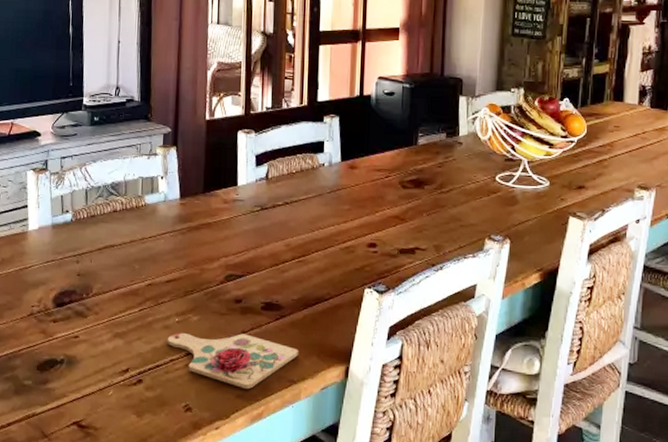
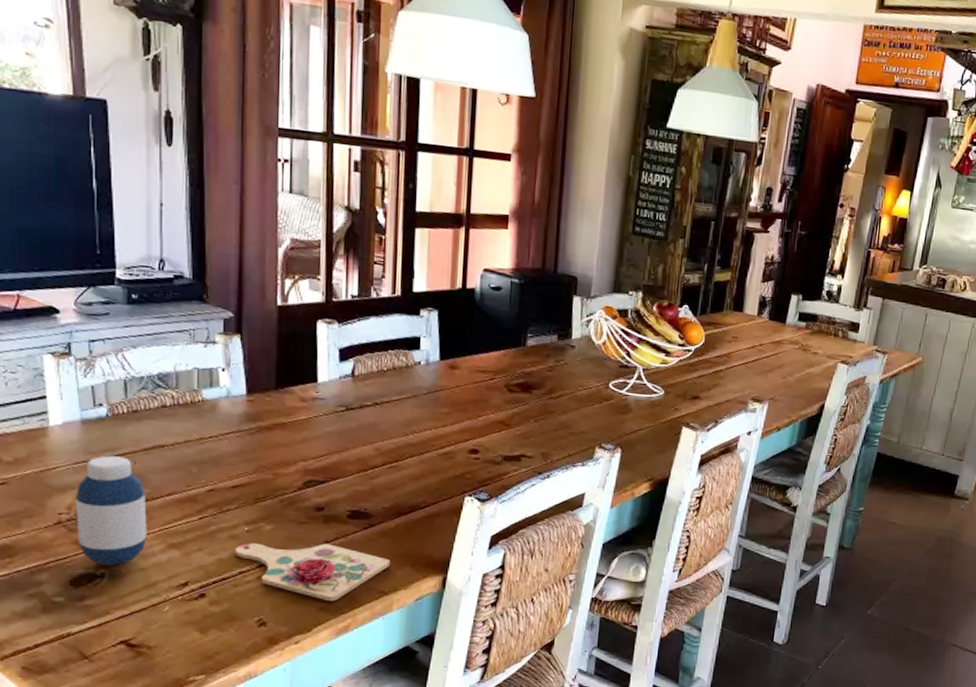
medicine bottle: none [44,255,98,353] -> present [76,455,147,566]

